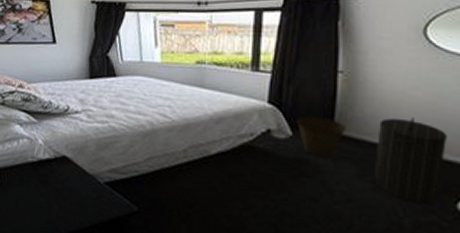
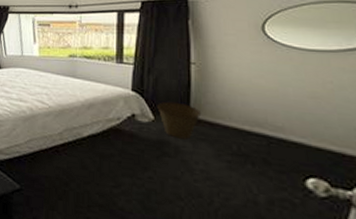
laundry hamper: present [373,117,448,205] -> none [228,103,292,183]

